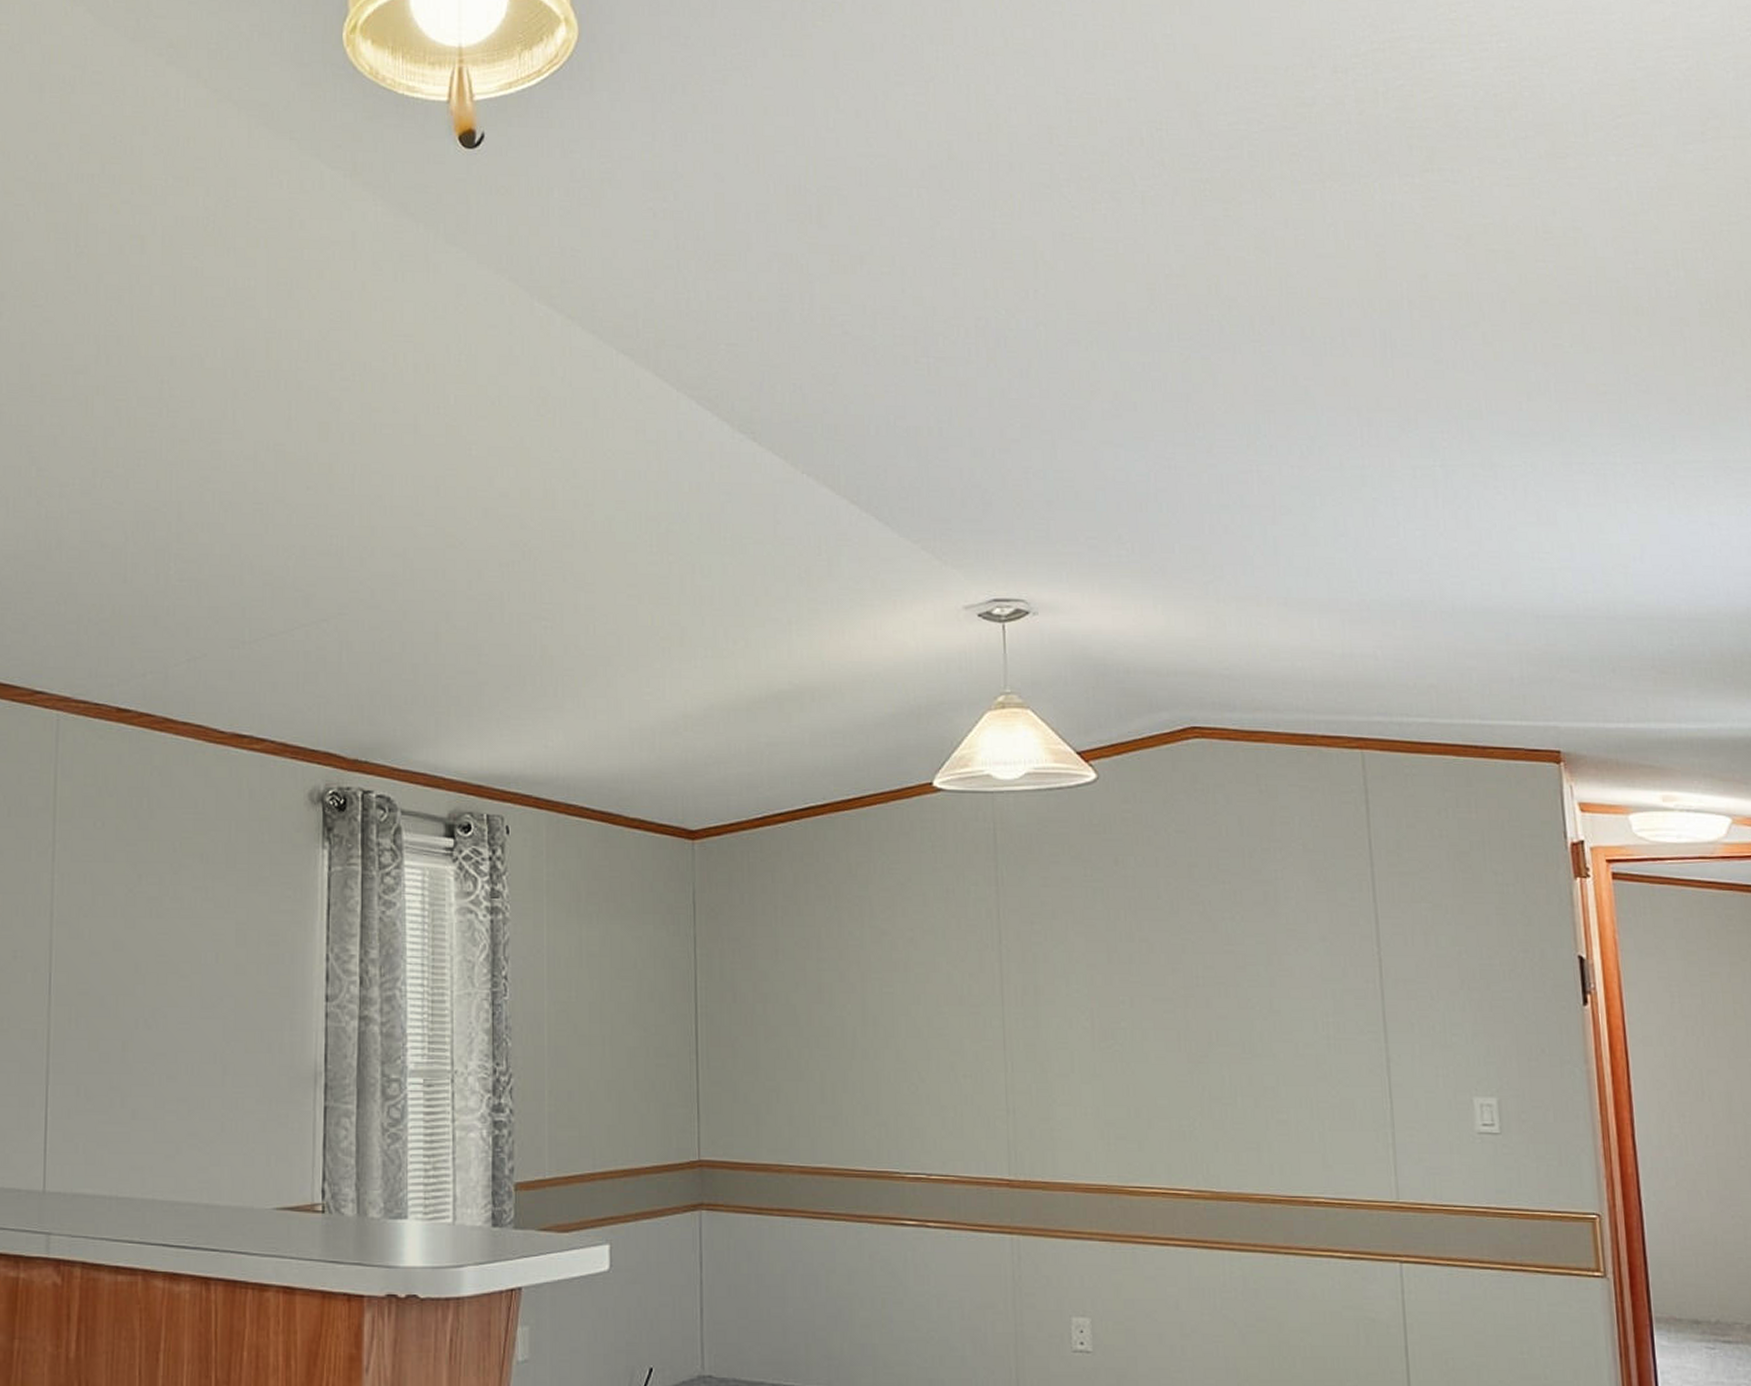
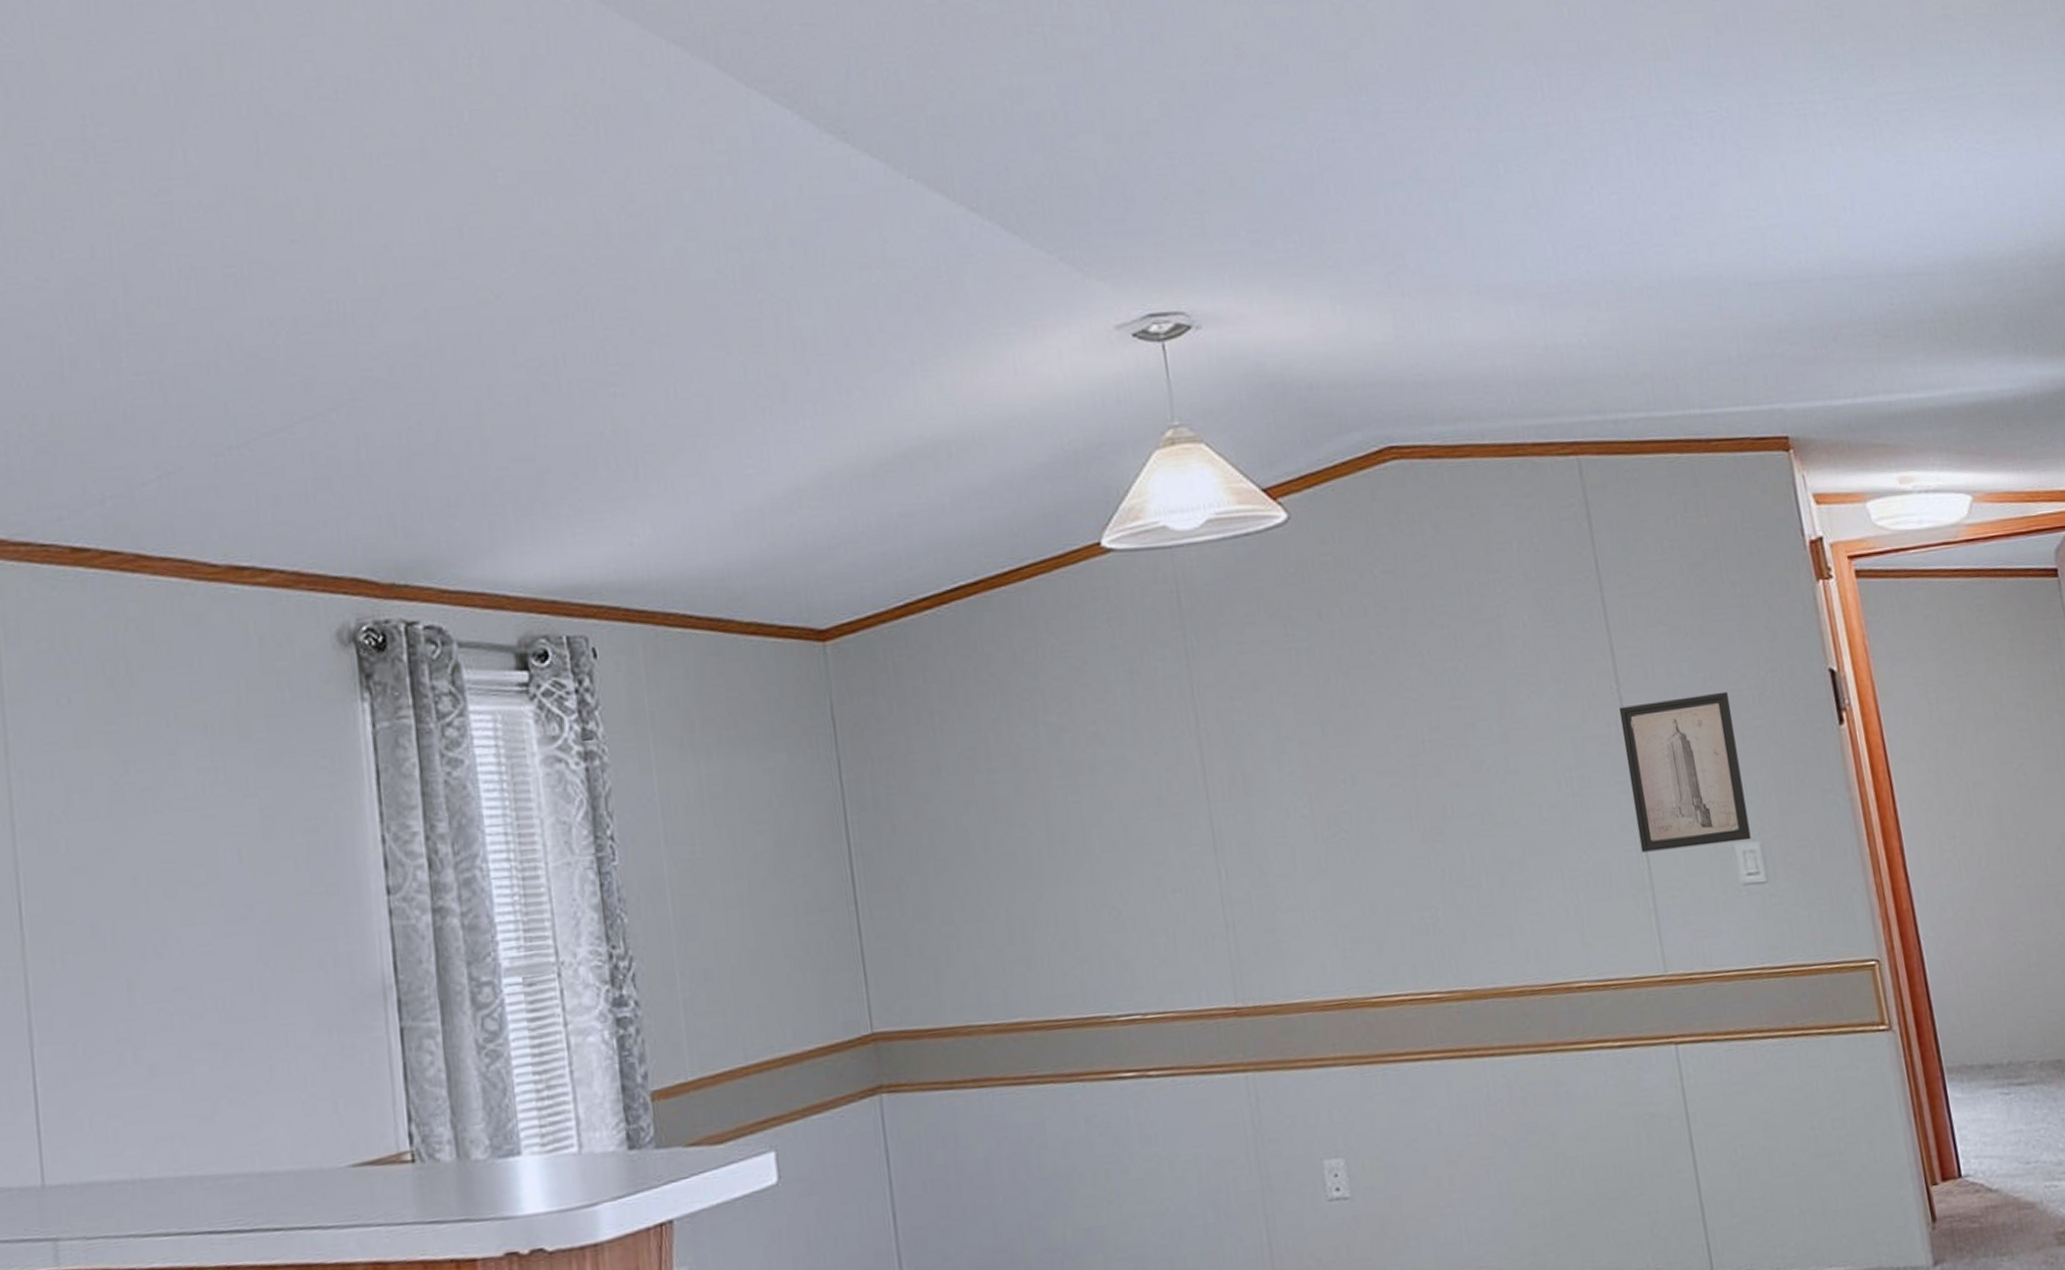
wall art: none [1377,965,1490,1095] -> present [1618,691,1751,853]

